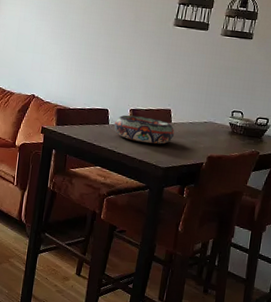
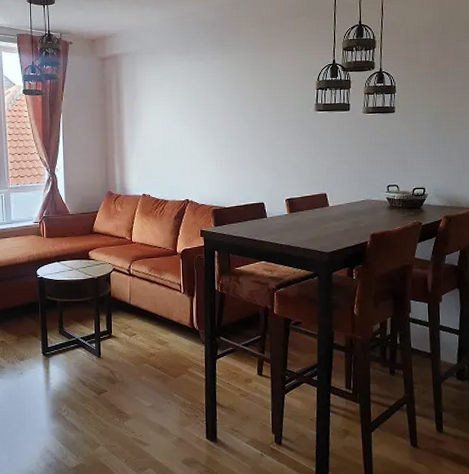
decorative bowl: present [114,115,175,144] -> none [272,204,334,230]

